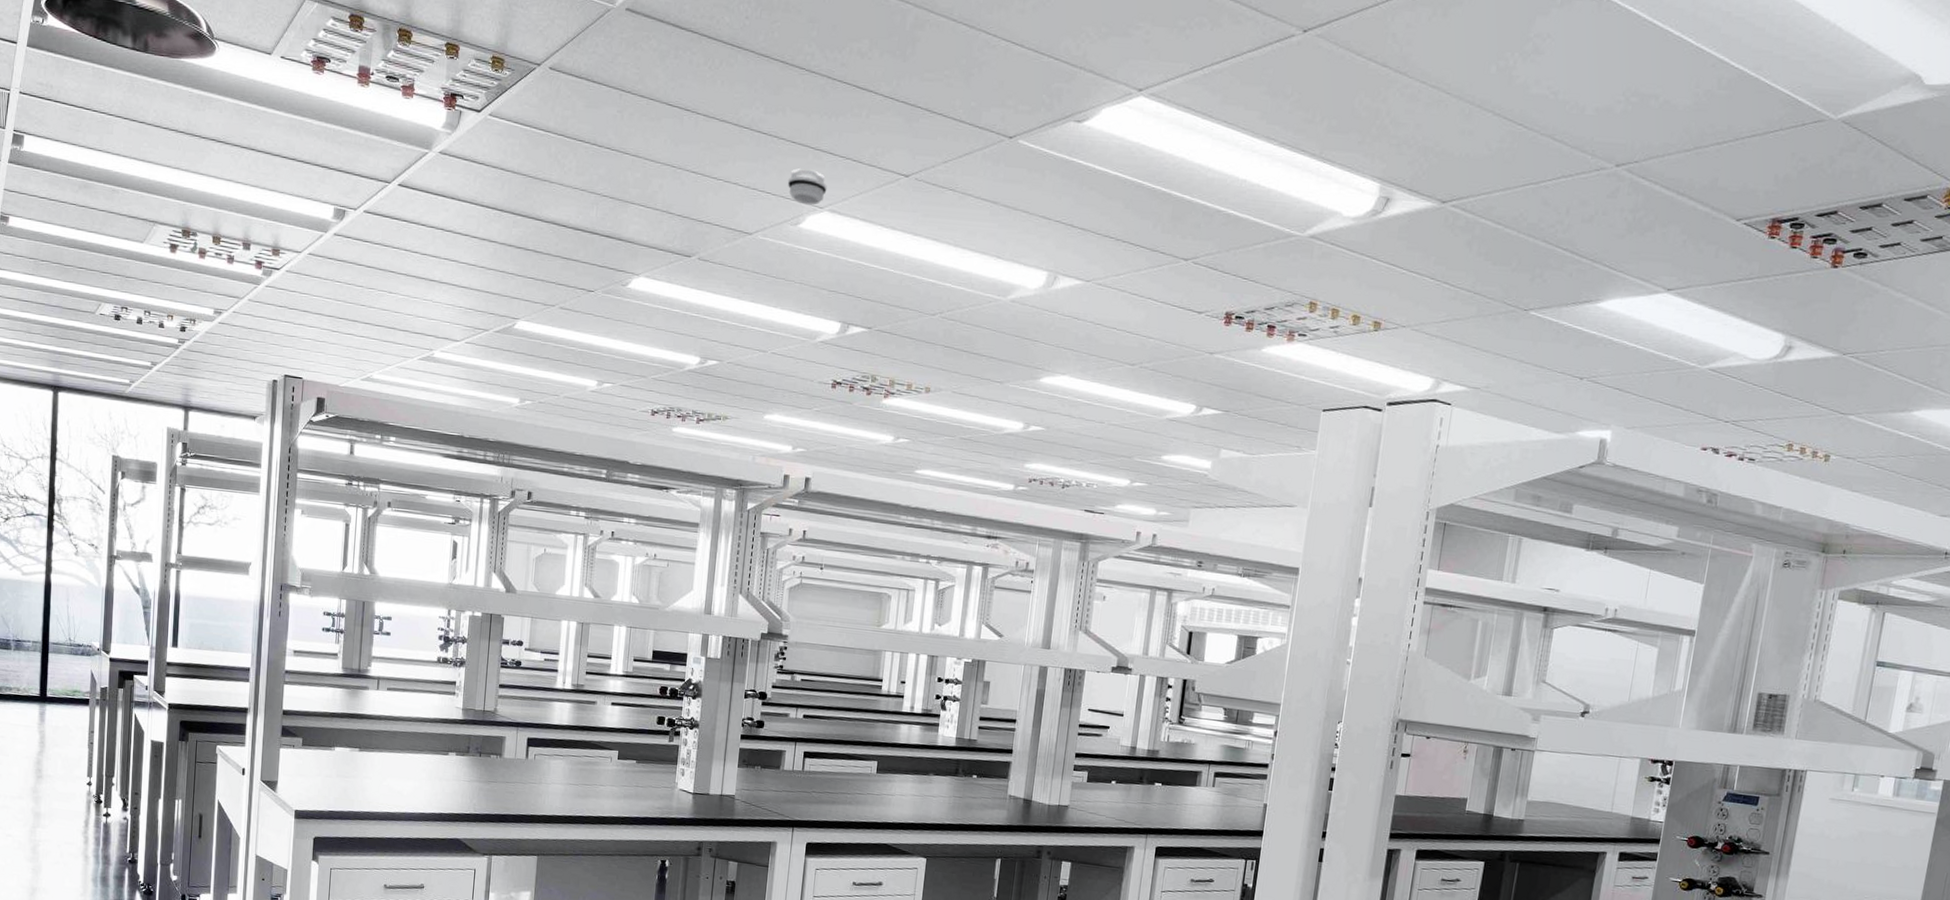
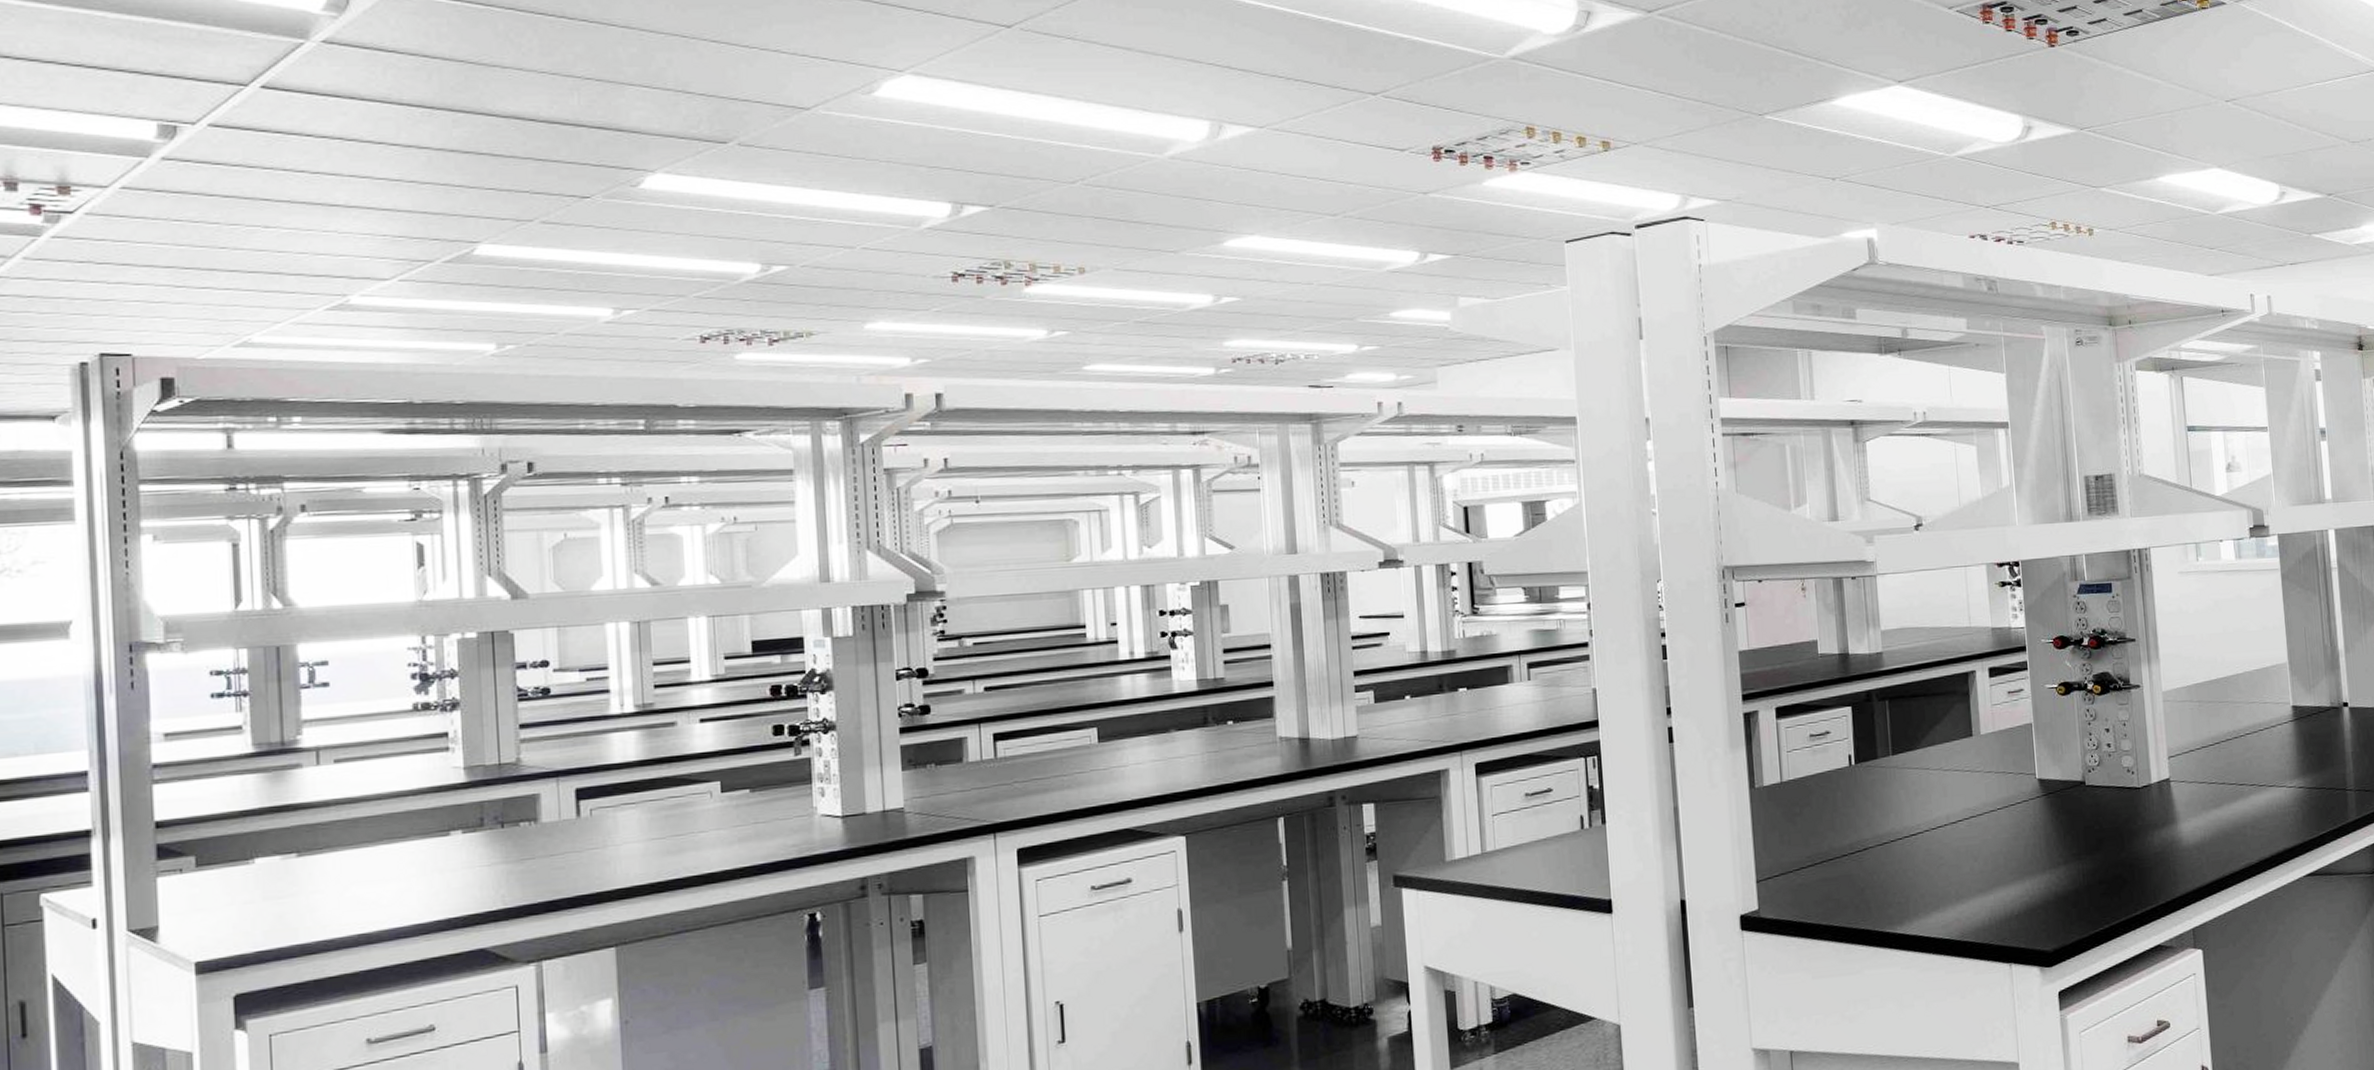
smoke detector: present [787,168,827,205] -> none [848,28,904,69]

